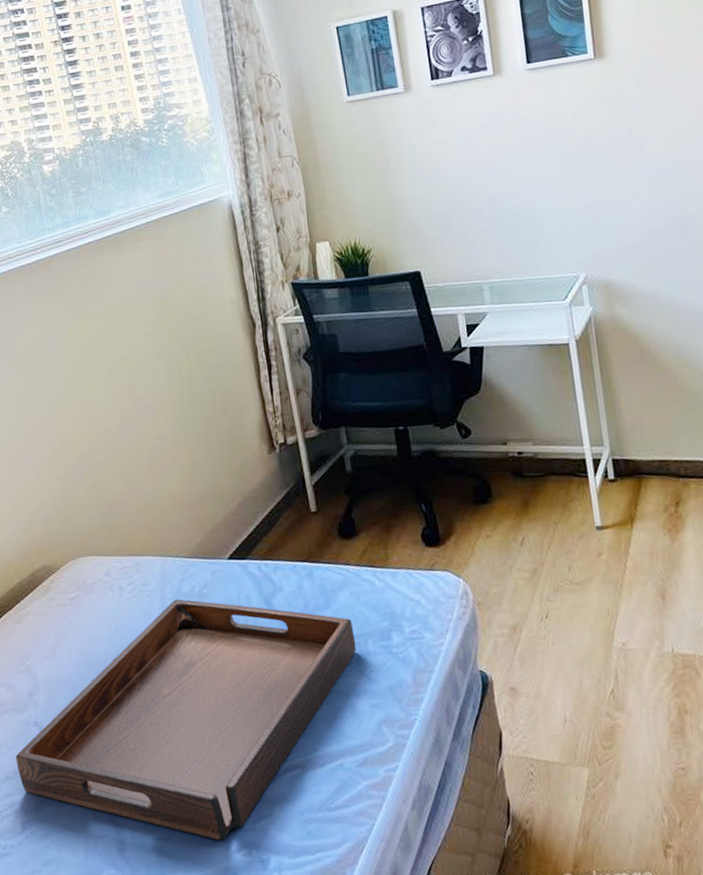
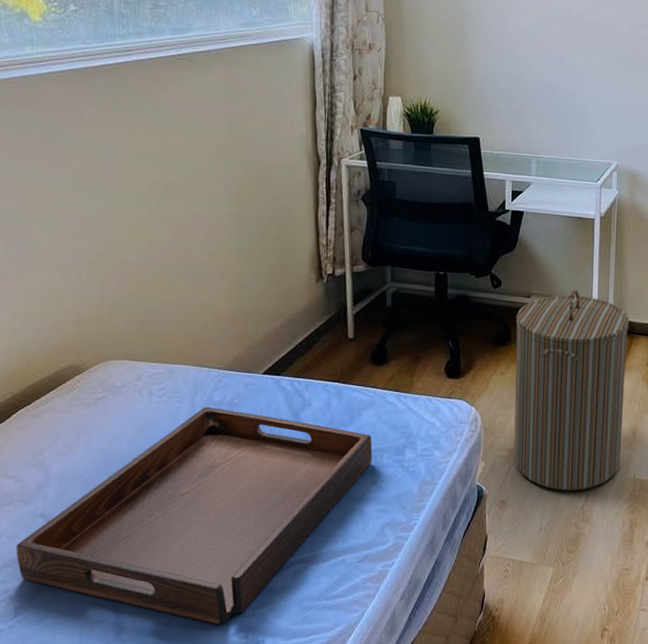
laundry hamper: none [493,429,651,673] -> present [513,290,629,491]

